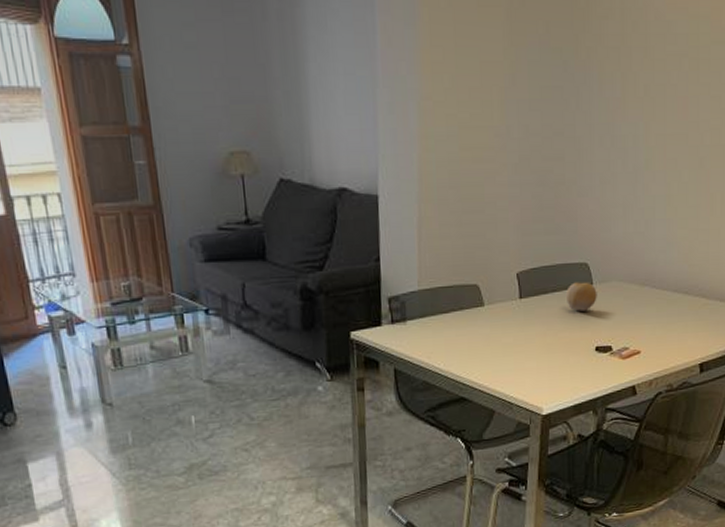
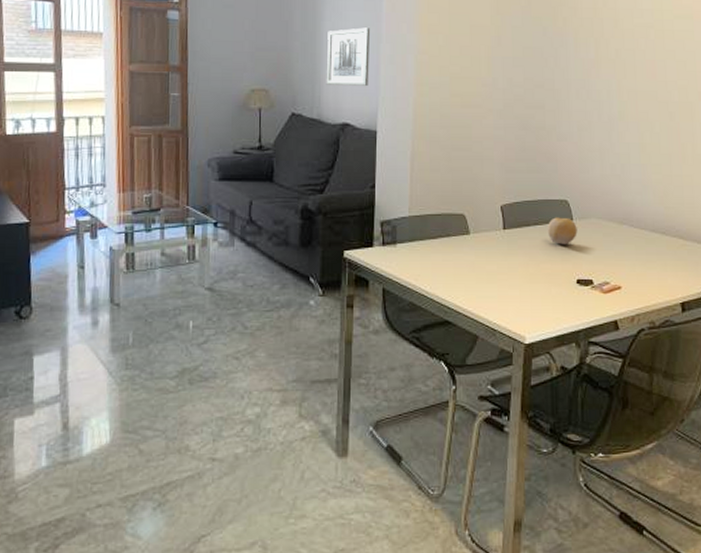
wall art: none [313,69,366,143] -> present [326,27,371,86]

